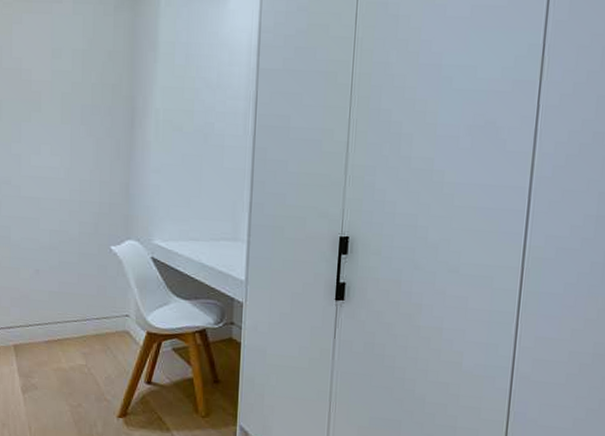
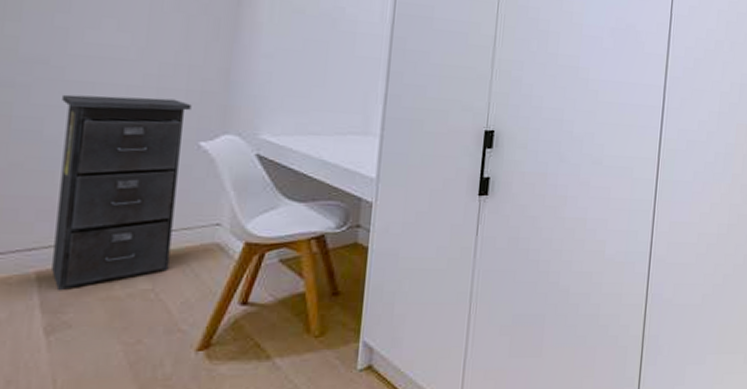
filing cabinet: none [21,208,104,361] -> present [52,94,192,291]

